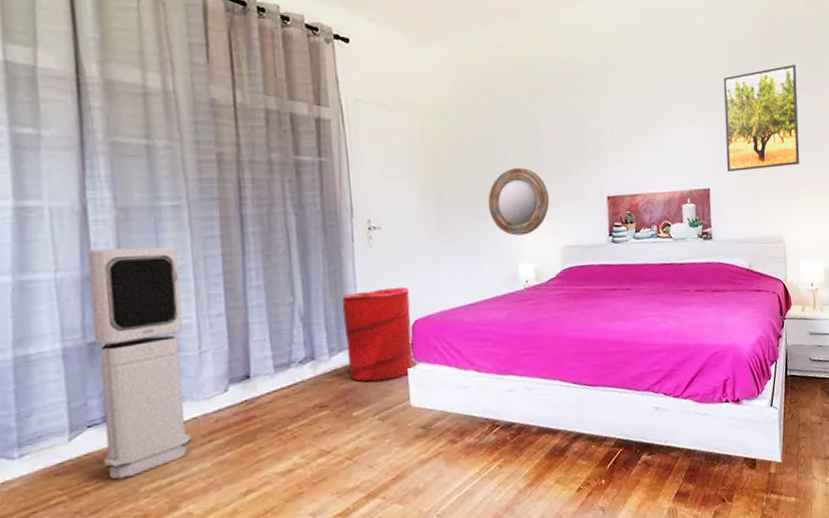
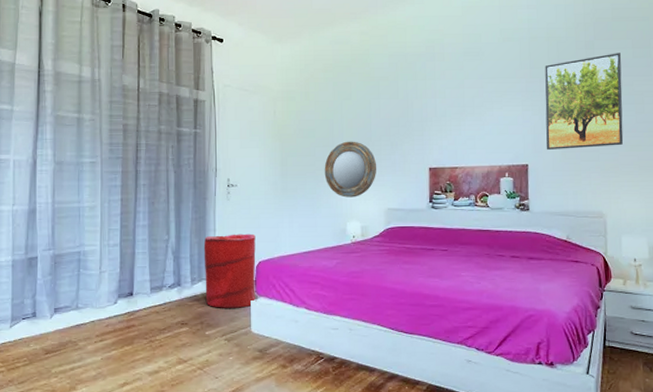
air purifier: present [86,247,191,480] -> none [30,191,91,361]

